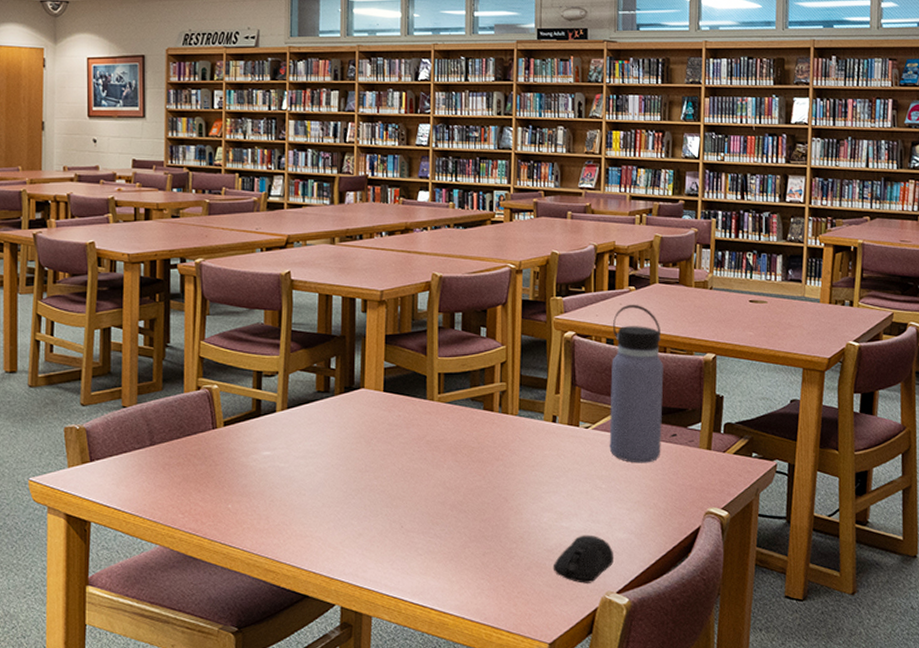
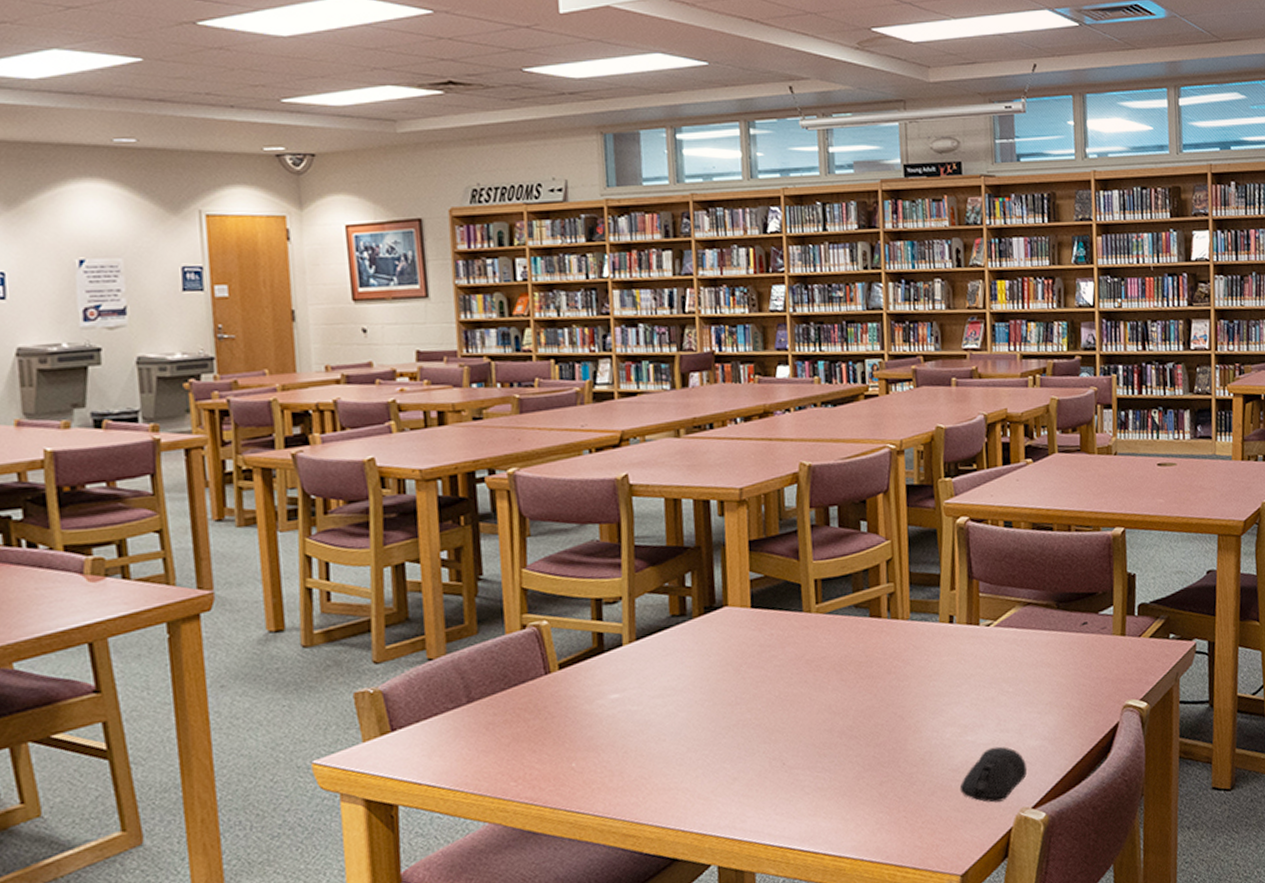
water bottle: present [609,304,664,463] -> none [1009,478,1072,660]

